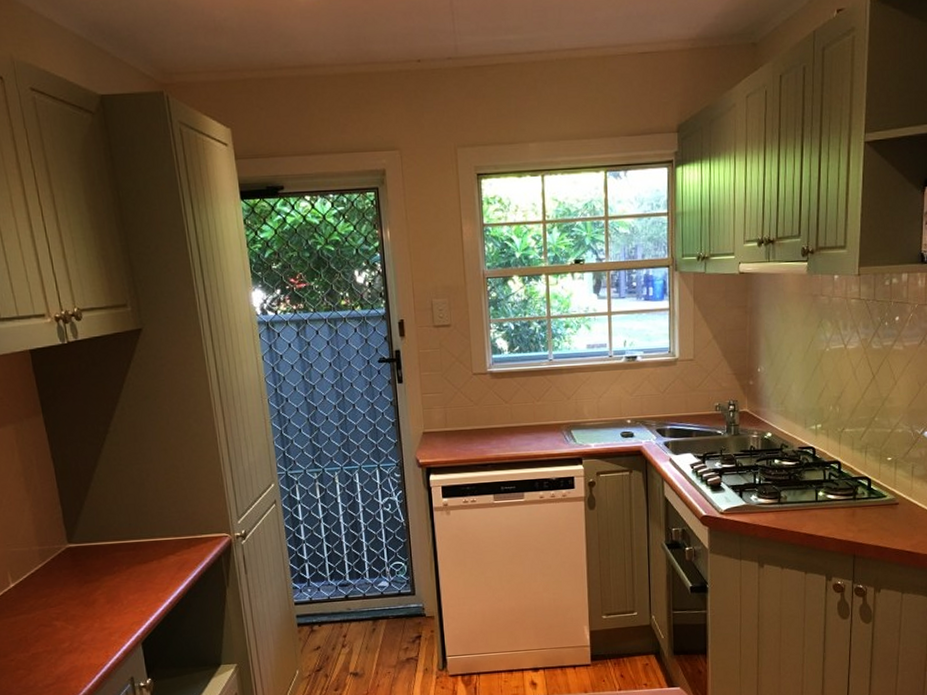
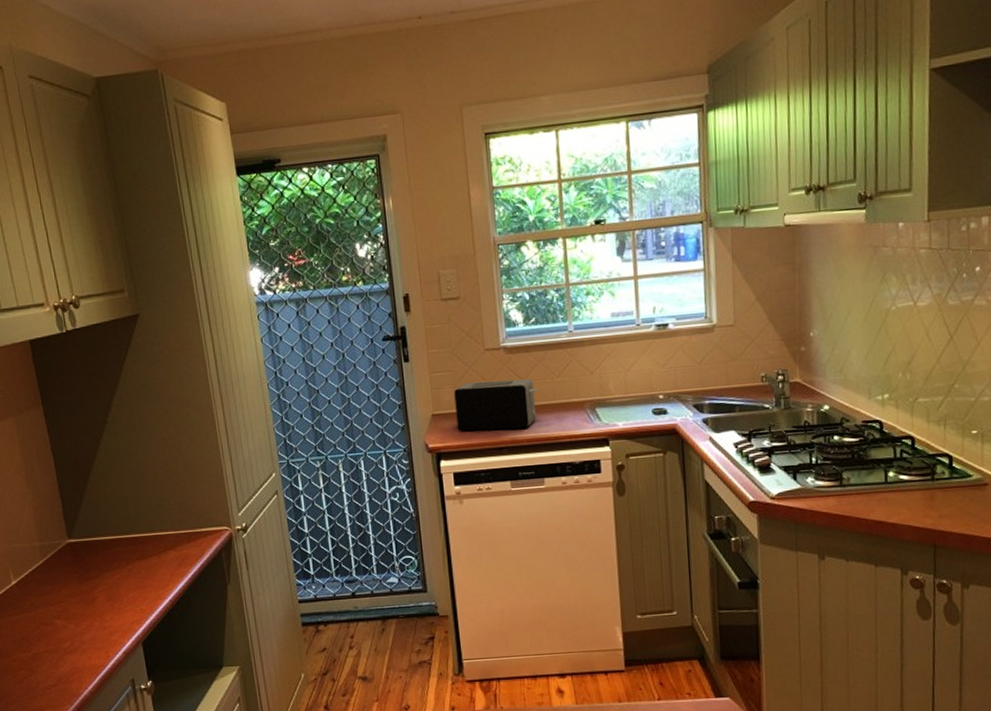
toaster: none [444,402,521,449] -> present [454,378,539,431]

